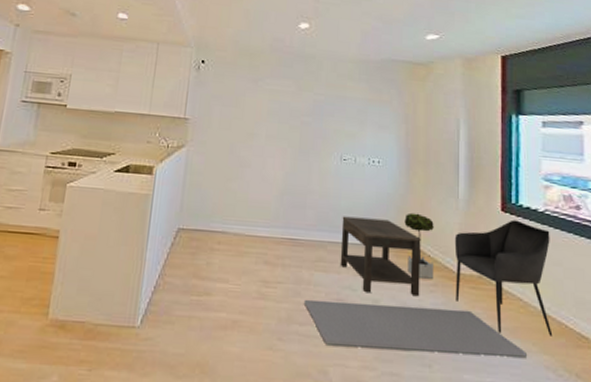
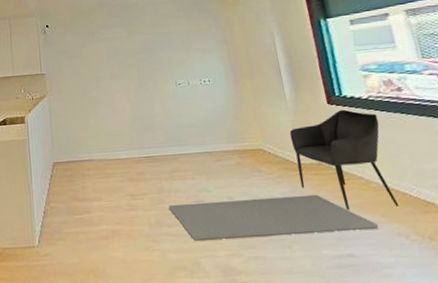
side table: present [340,216,421,297] -> none [187,128,268,193]
potted tree: present [404,212,435,279] -> none [241,118,278,173]

